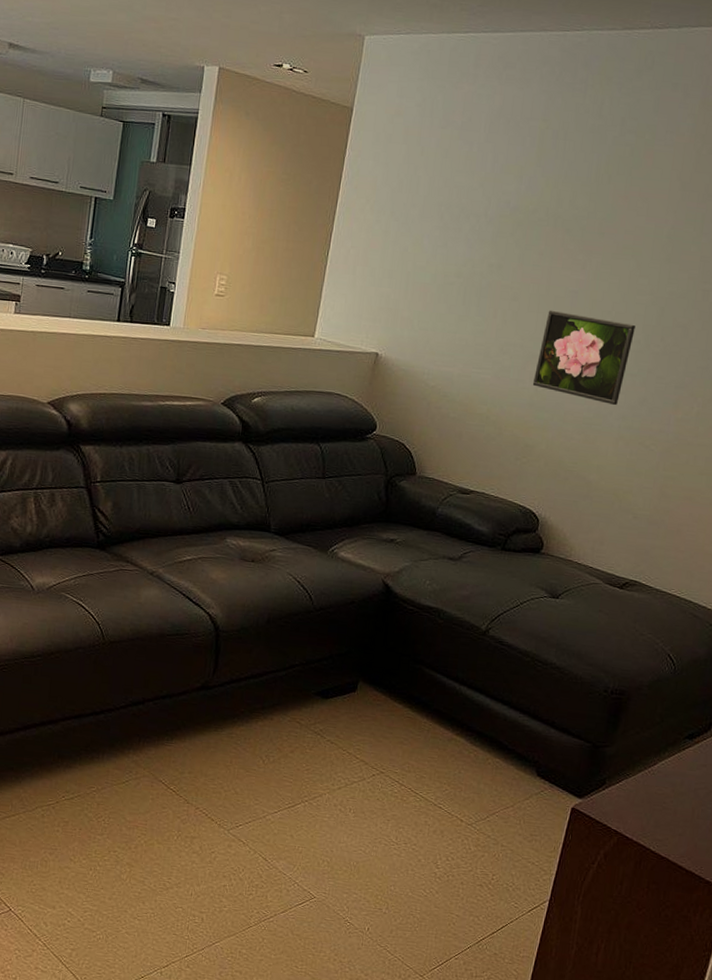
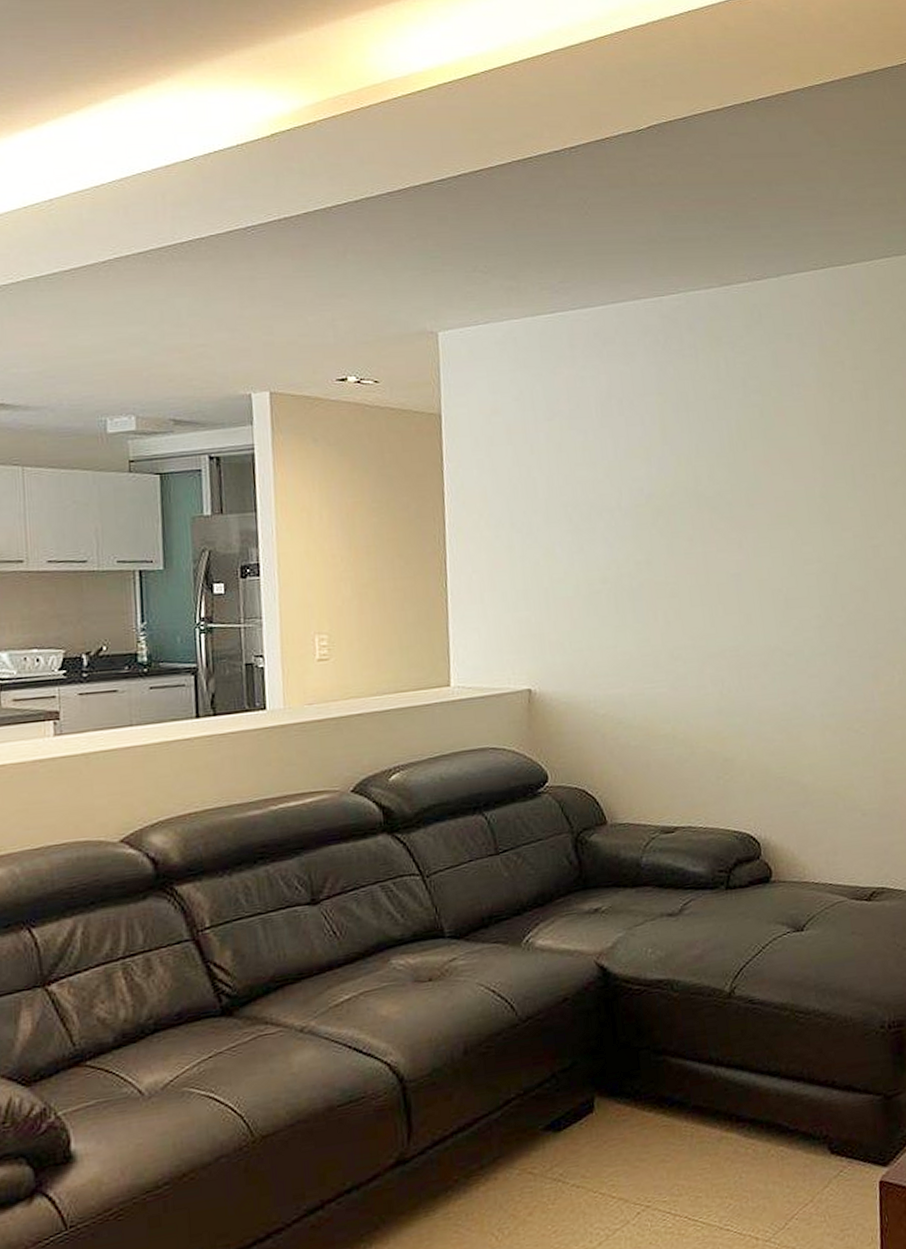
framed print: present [532,310,635,405] -> none [713,598,814,693]

